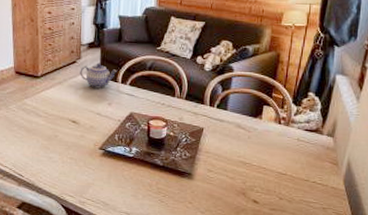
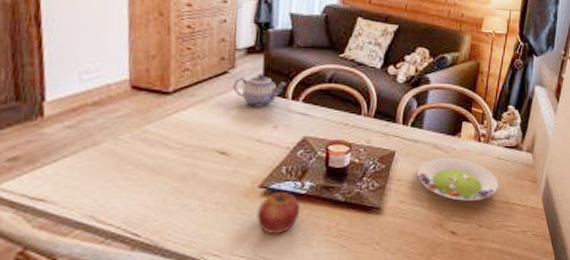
apple: none [98,154,129,185] -> present [257,192,301,234]
salad plate: none [223,136,298,176] -> present [417,157,498,201]

